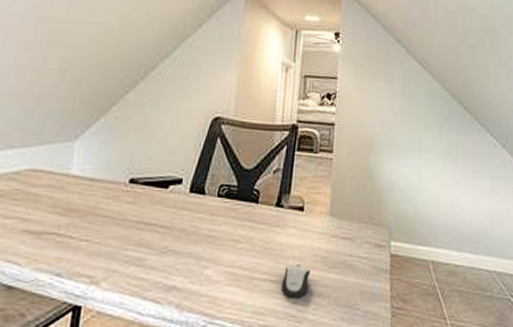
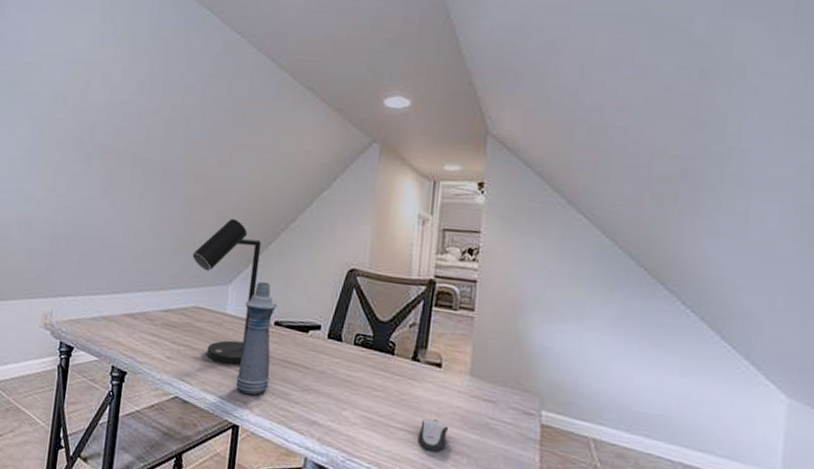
desk lamp: none [29,66,117,235] -> present [192,219,262,366]
bottle: none [79,136,134,268] -> present [235,282,278,395]

